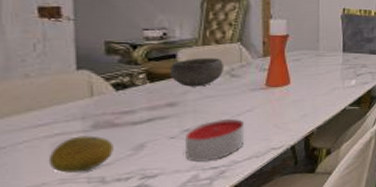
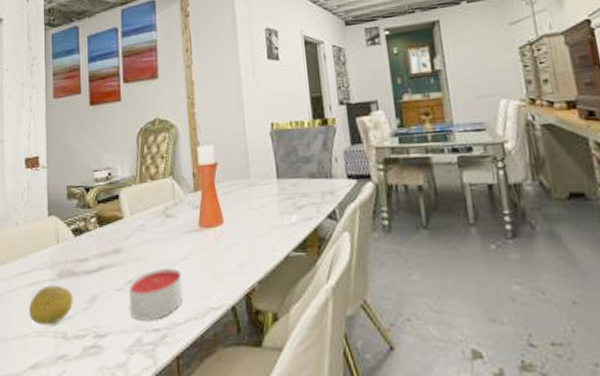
bowl: present [169,58,225,87] -> none [114,196,160,230]

